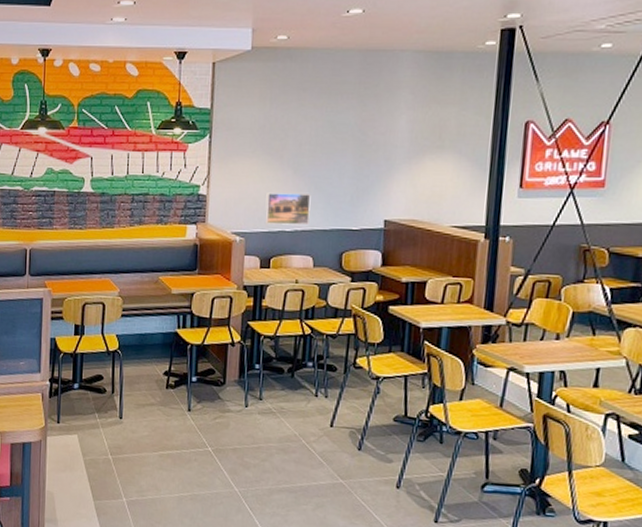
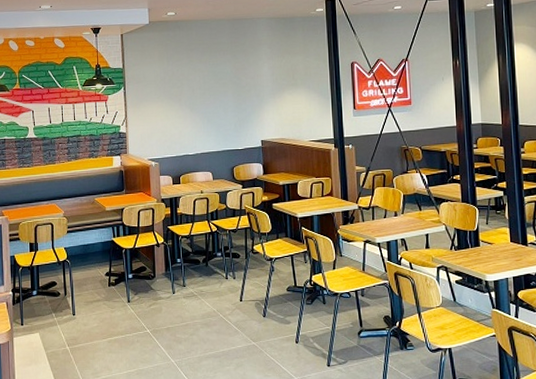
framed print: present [265,192,311,226] -> none [172,126,206,151]

